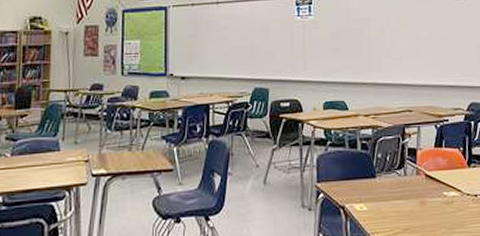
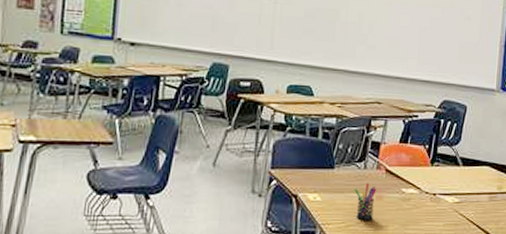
pen holder: none [397,188,419,228] -> present [354,182,376,221]

